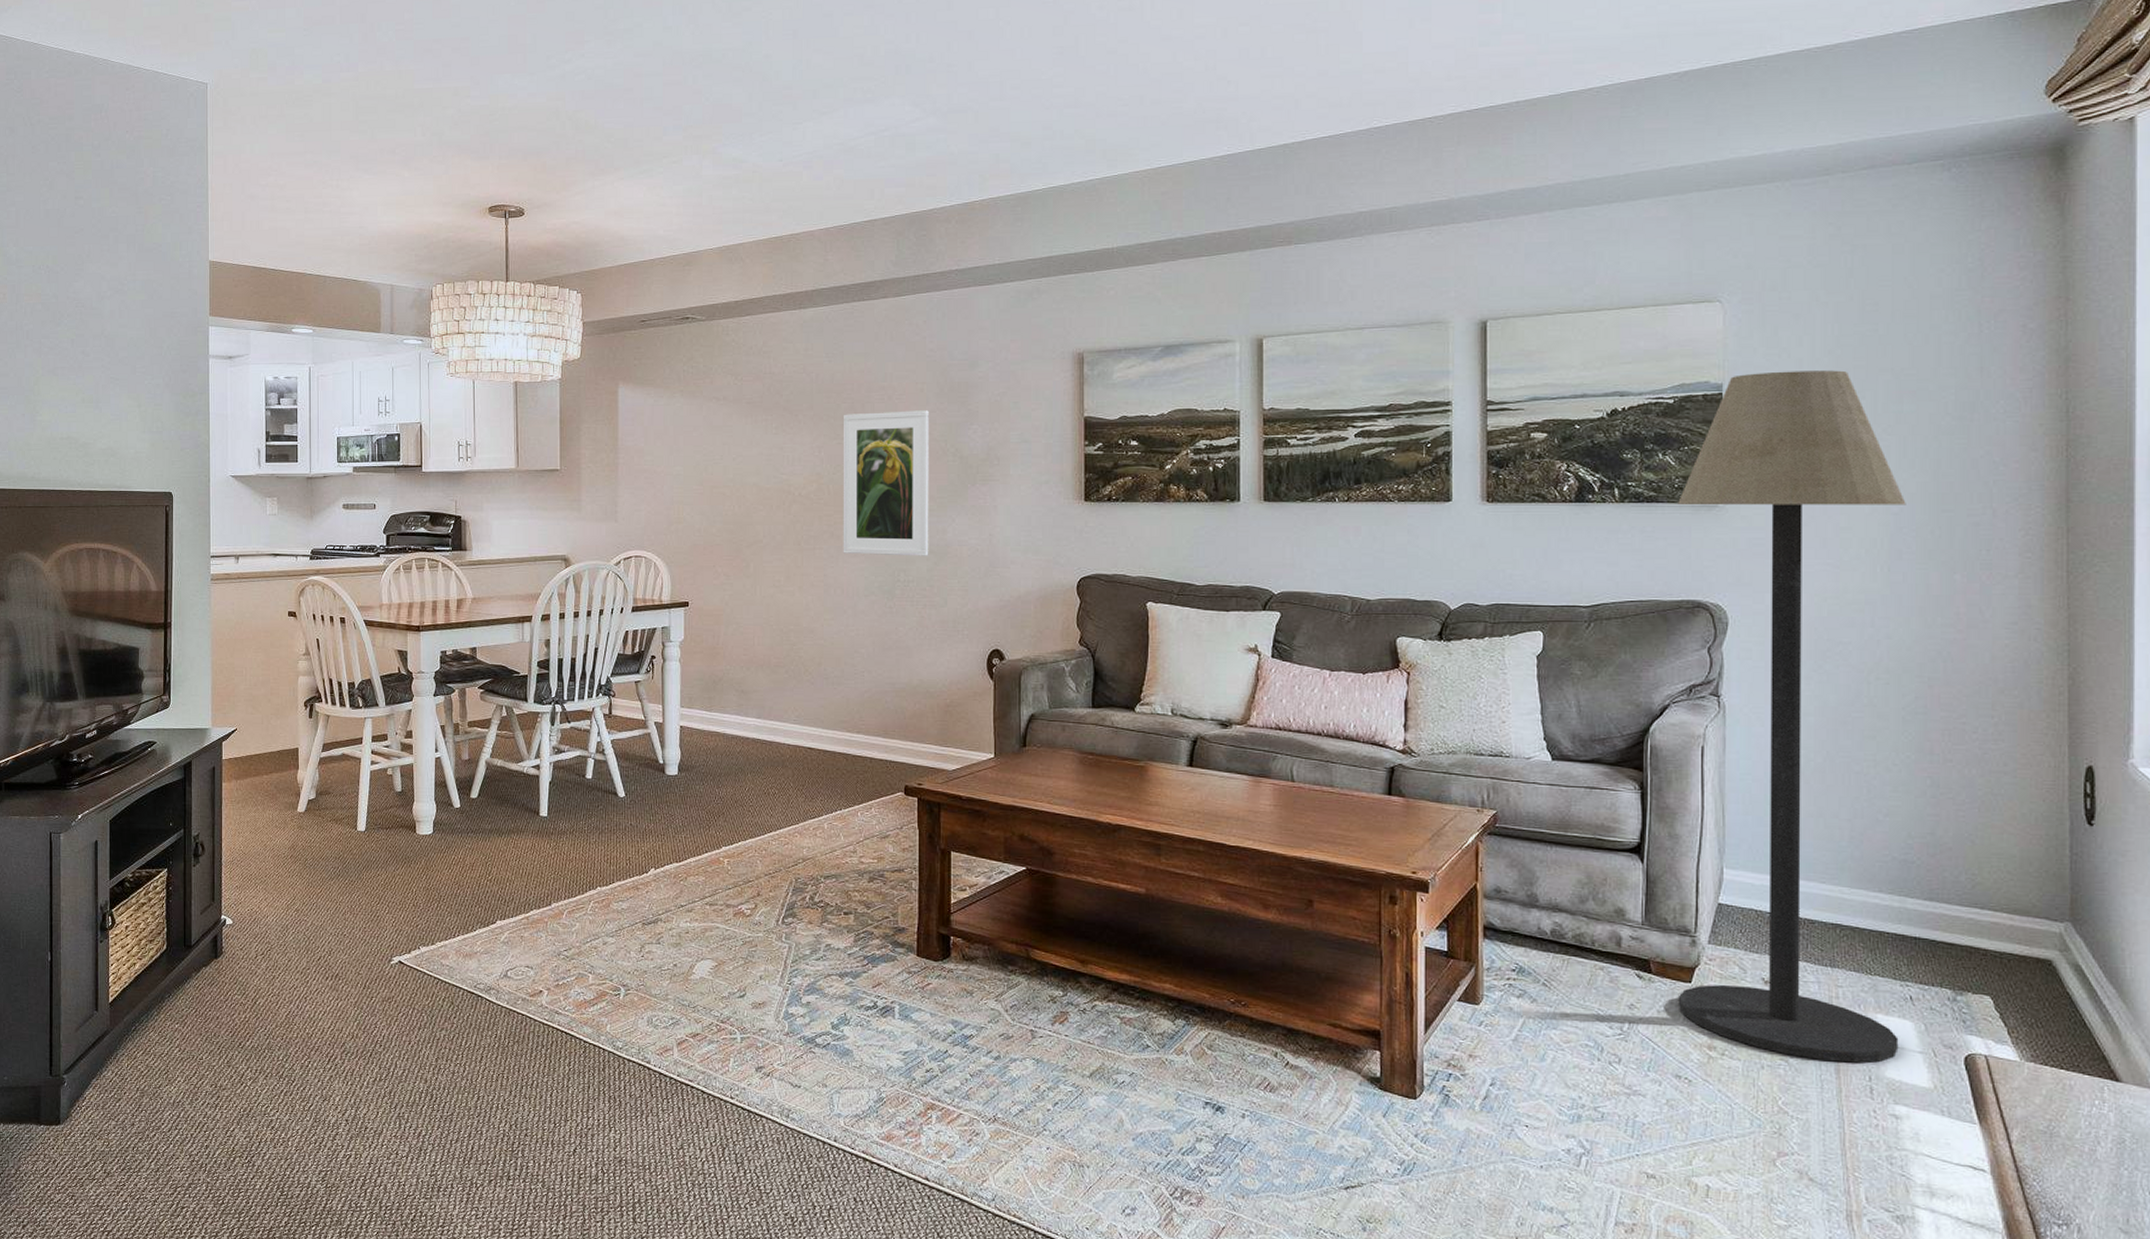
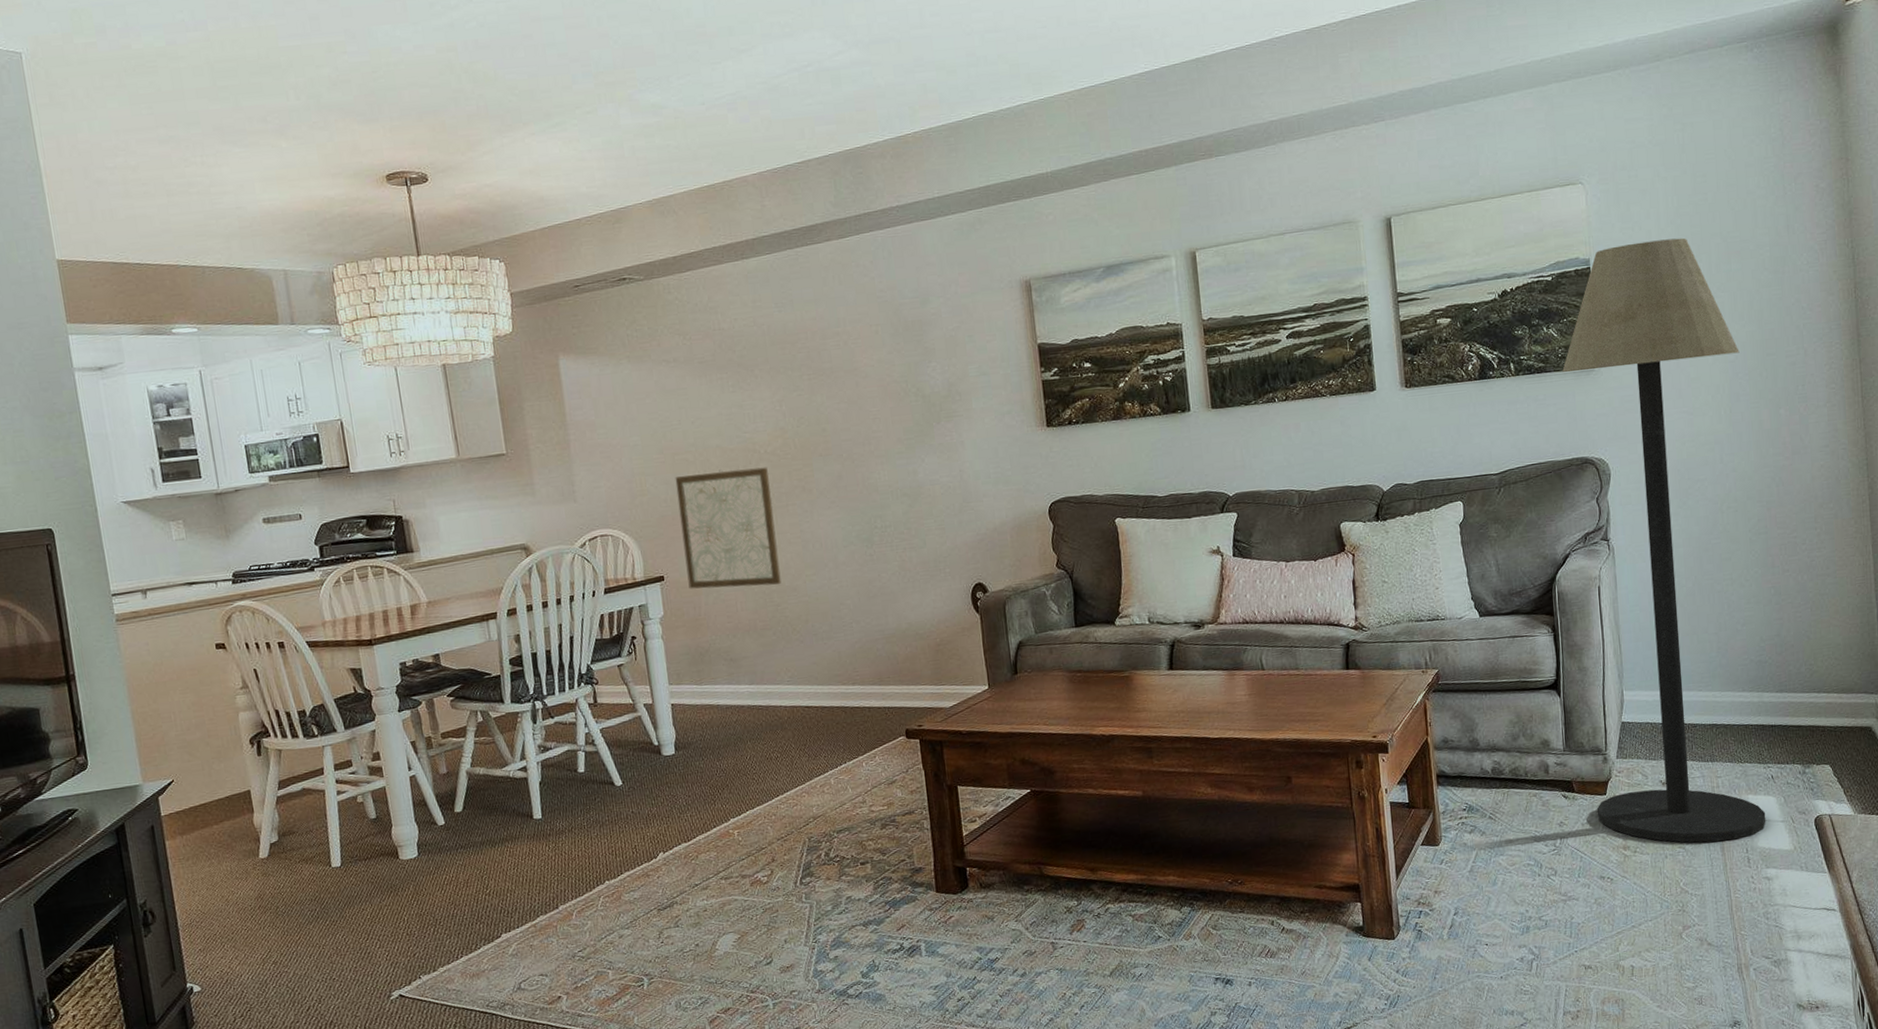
wall art: none [711,507,800,624] -> present [675,467,782,589]
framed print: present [843,410,929,556] -> none [800,352,903,507]

